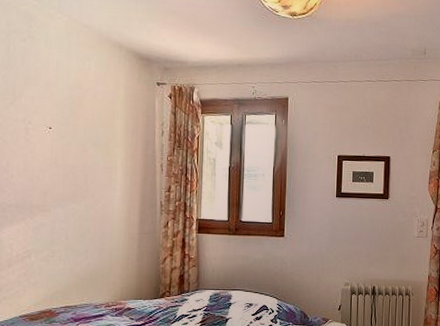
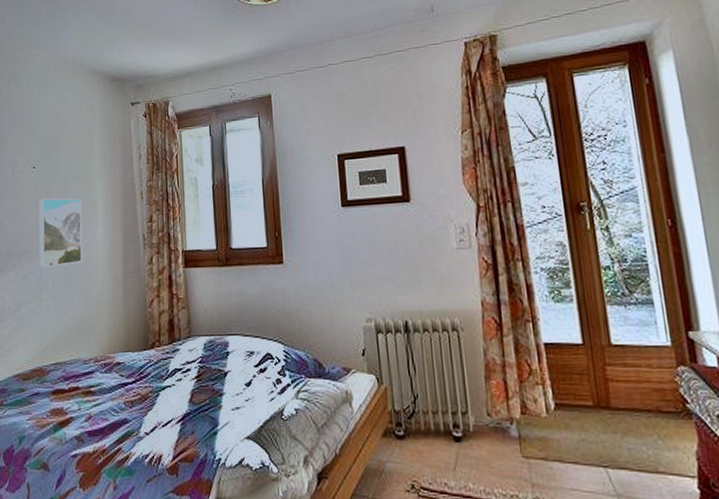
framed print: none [52,158,100,222] -> present [39,198,83,268]

